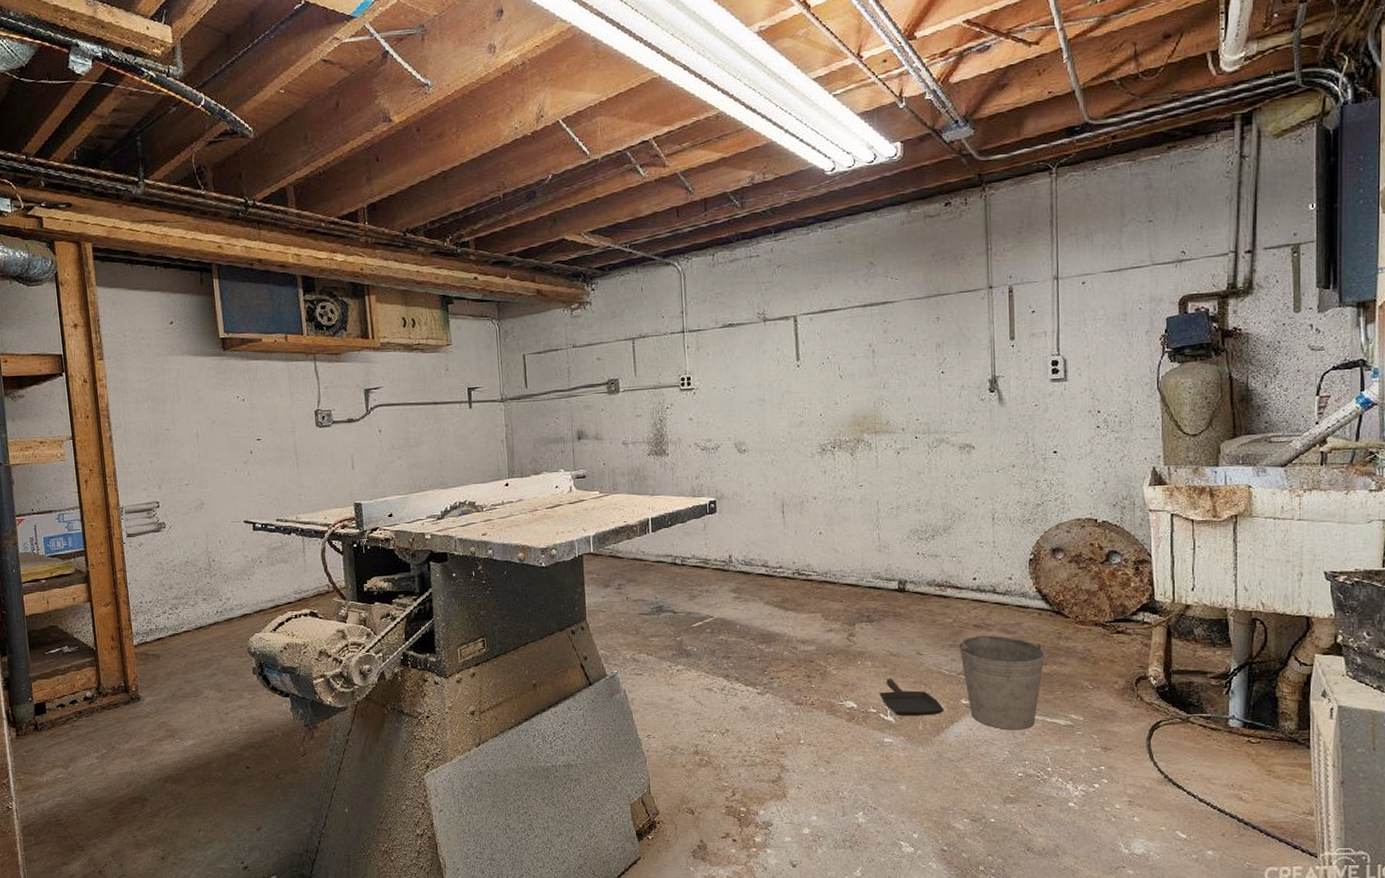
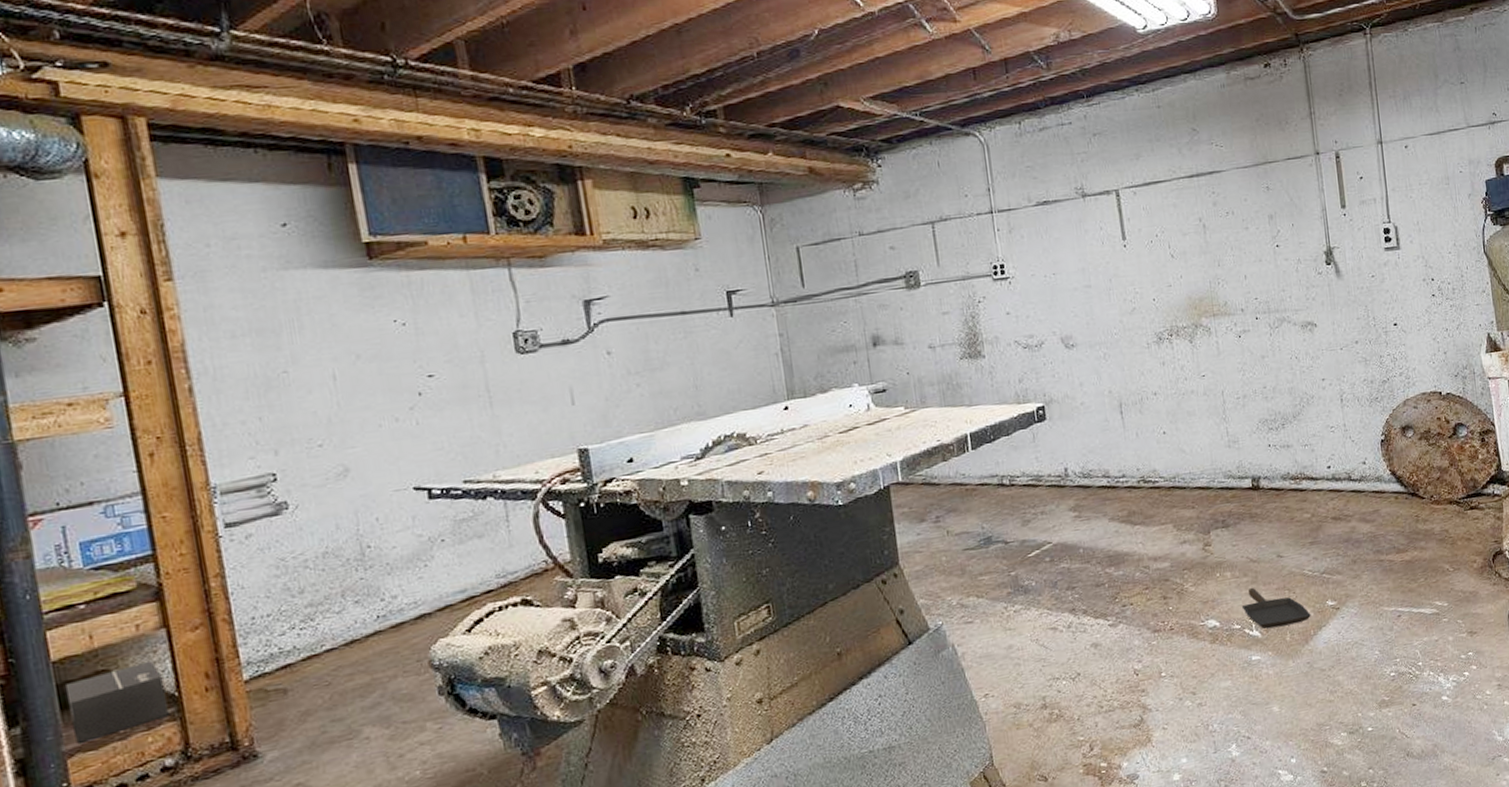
box: none [33,623,90,673] -> present [66,660,169,744]
bucket: present [958,635,1046,730] -> none [1319,525,1406,628]

